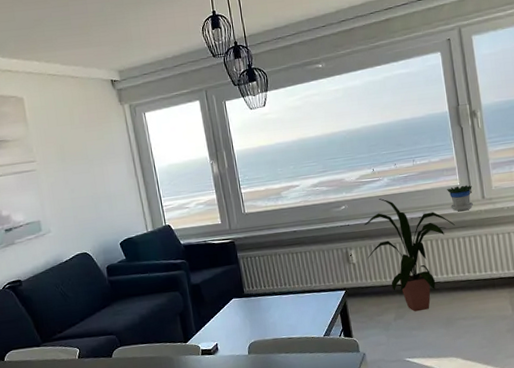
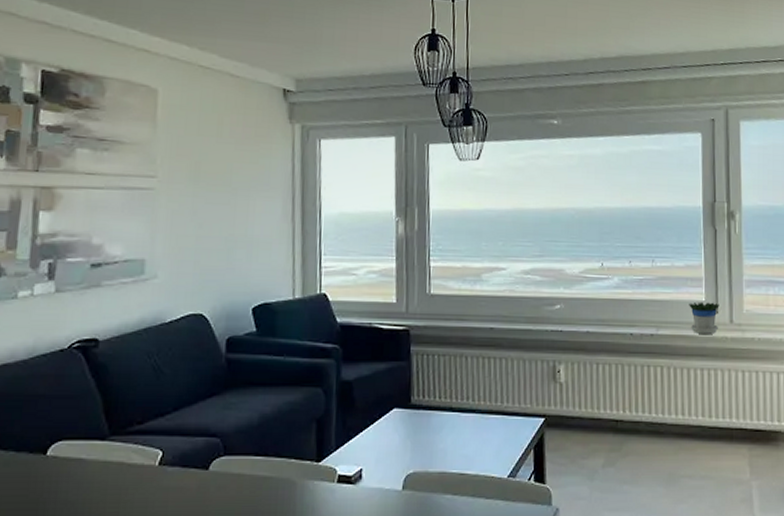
house plant: present [364,198,455,312] -> none [580,303,693,460]

